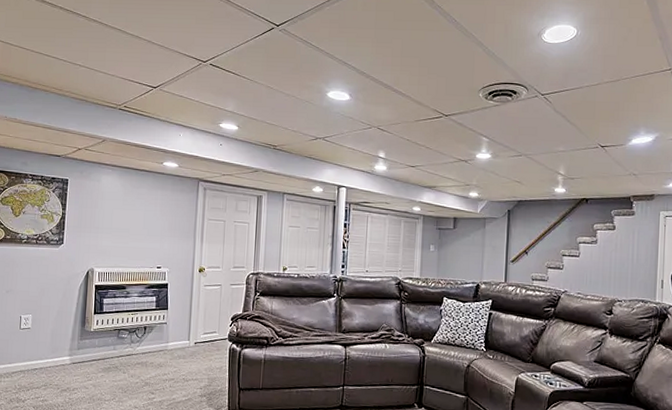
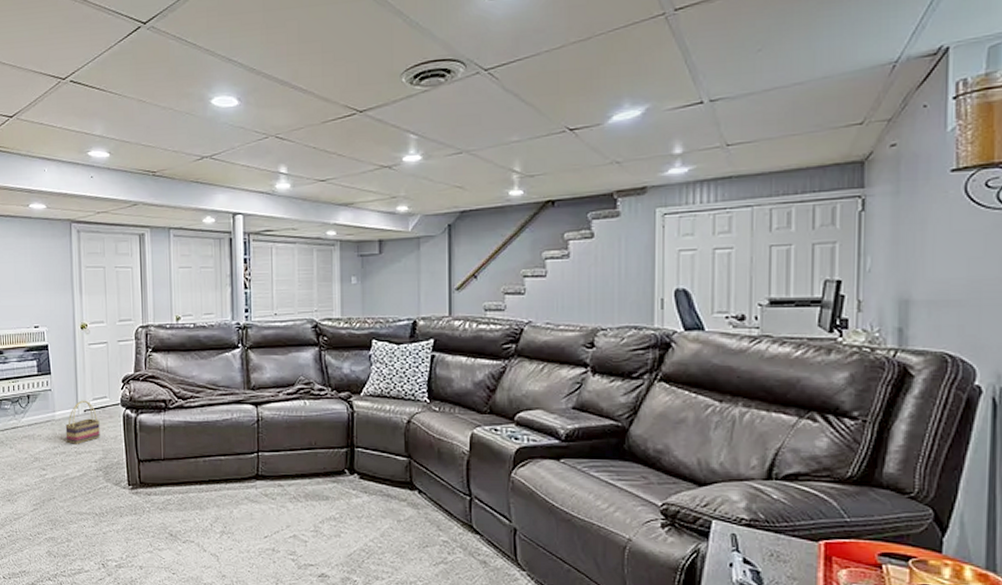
basket: none [175,333,208,373] -> present [65,400,100,445]

